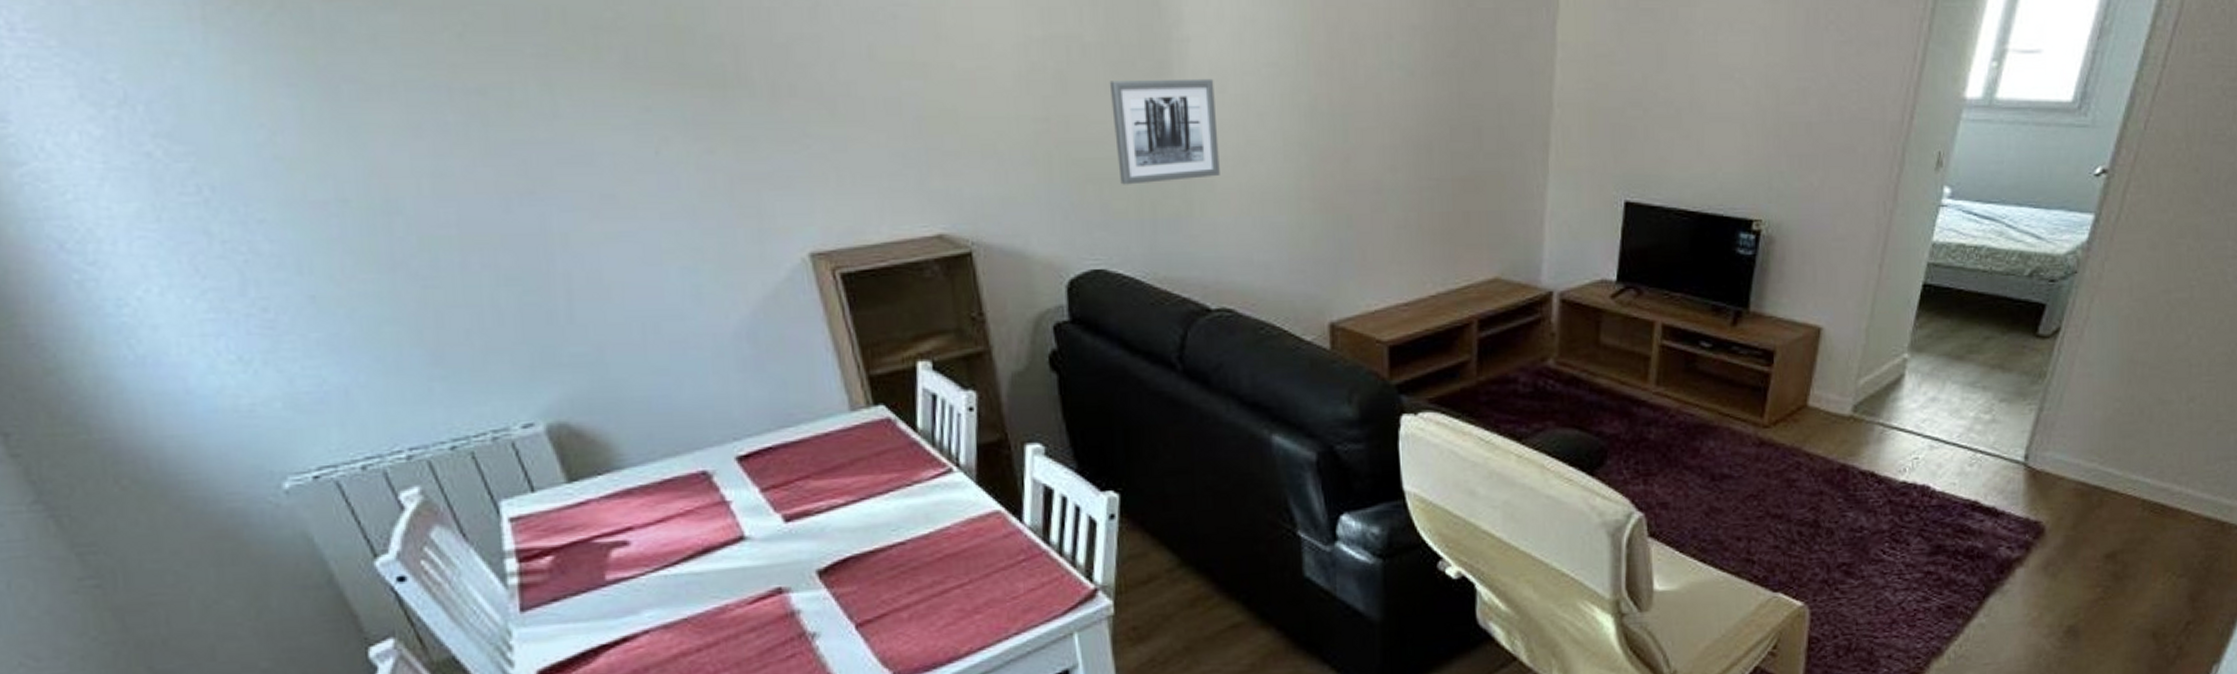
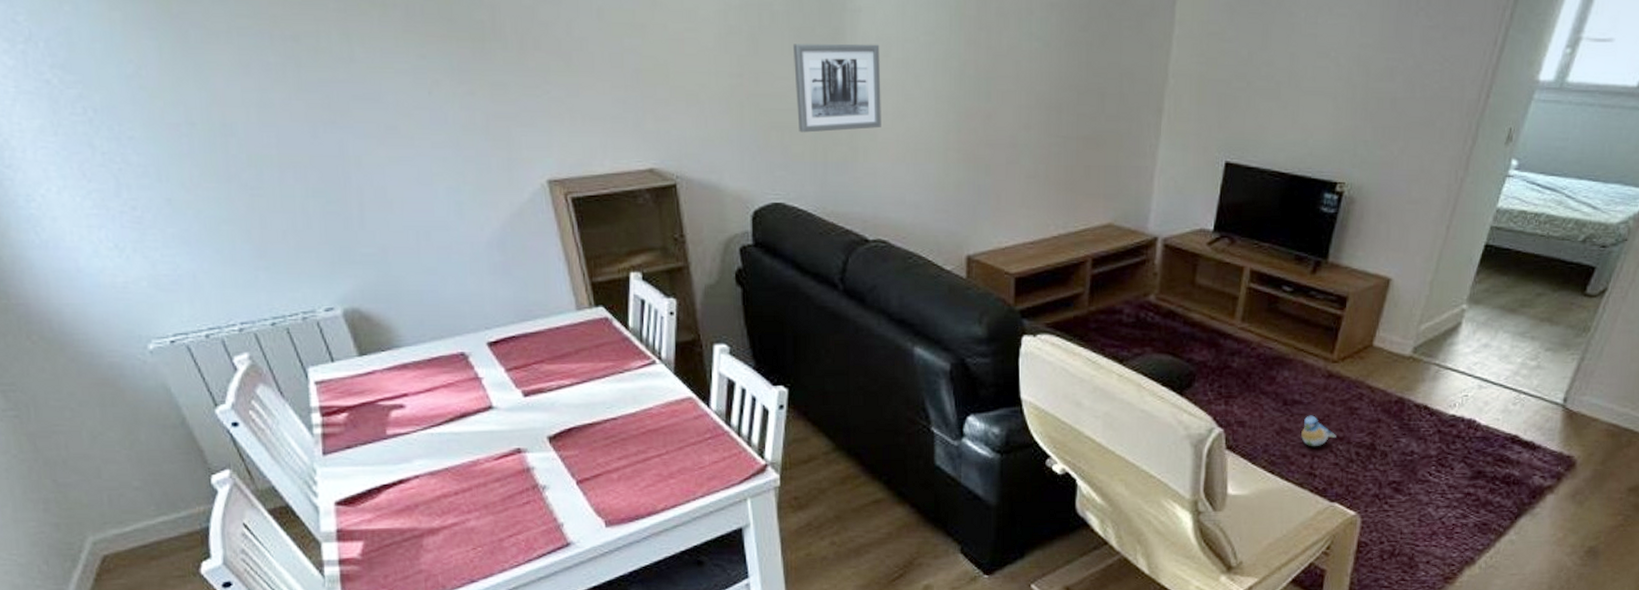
plush toy: none [1734,491,1774,527] -> present [1301,415,1336,446]

